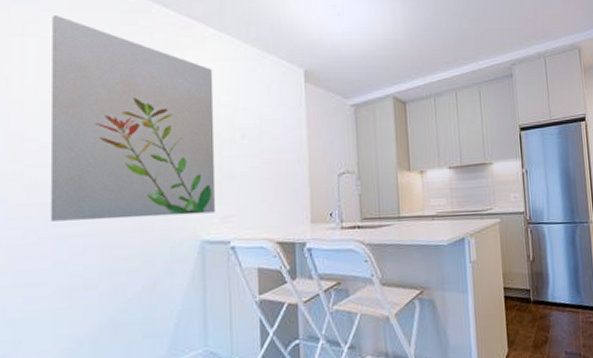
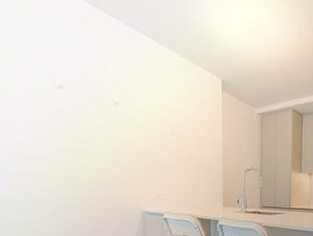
wall art: present [50,14,216,222] -> none [23,17,153,192]

